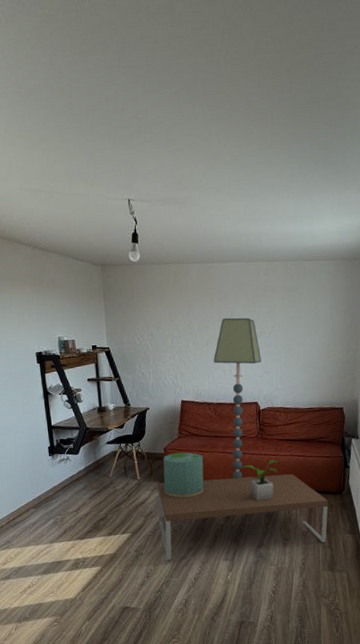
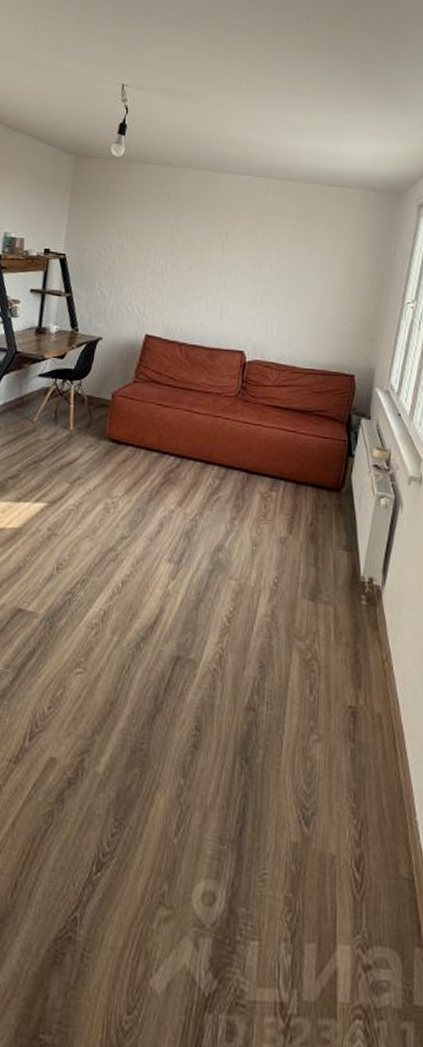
coffee table: present [157,474,329,561] -> none [87,439,321,557]
decorative container: present [163,452,204,498] -> none [102,401,162,466]
floor lamp: present [213,317,262,479] -> none [194,239,257,450]
potted plant: present [241,459,281,501] -> none [210,429,263,485]

